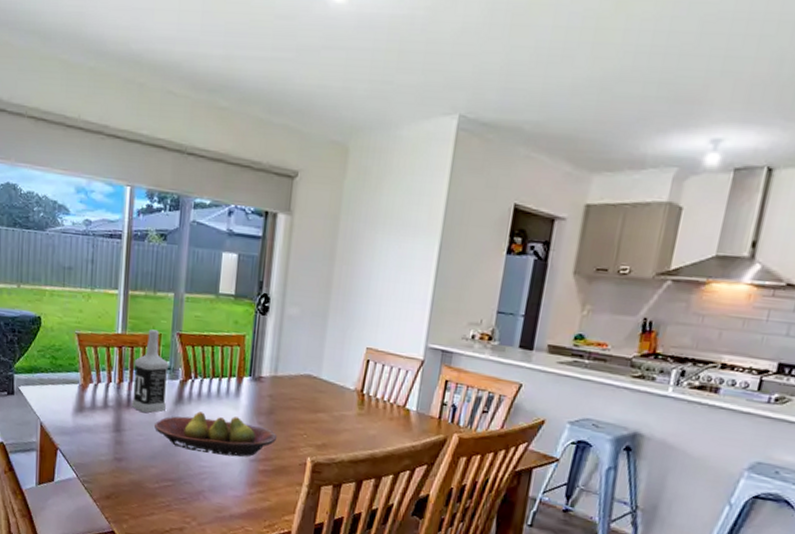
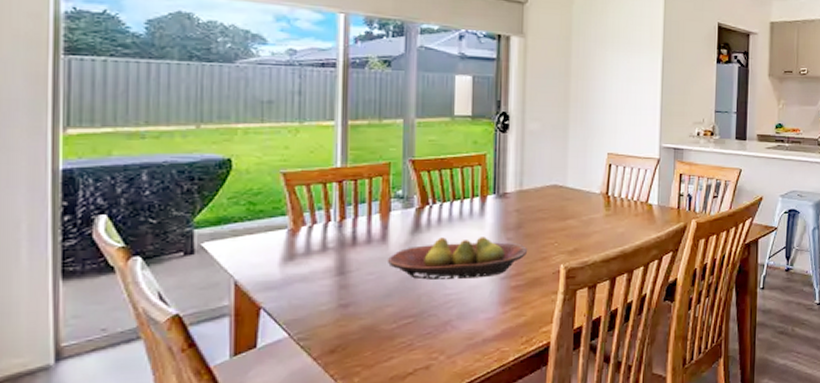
vodka: present [131,329,169,413] -> none [357,159,401,248]

